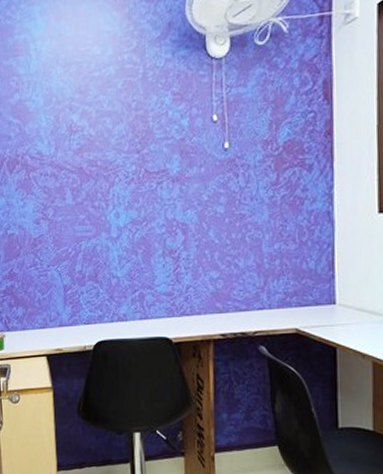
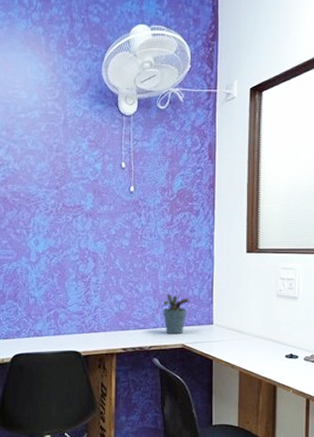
potted plant: none [267,262,304,318] -> present [161,289,190,335]

